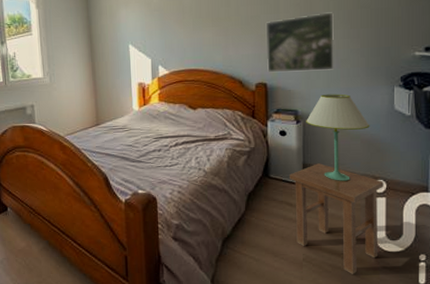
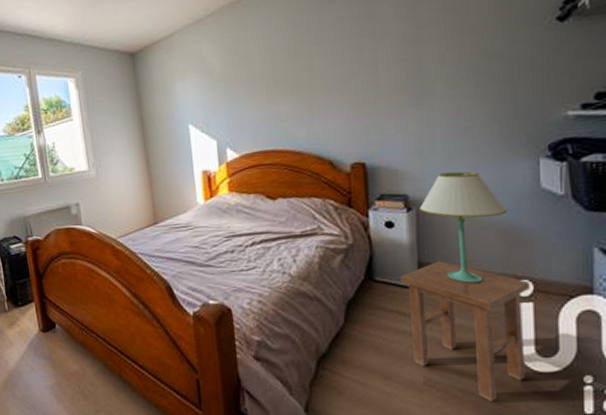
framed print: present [265,12,335,72] -> none [360,66,455,149]

